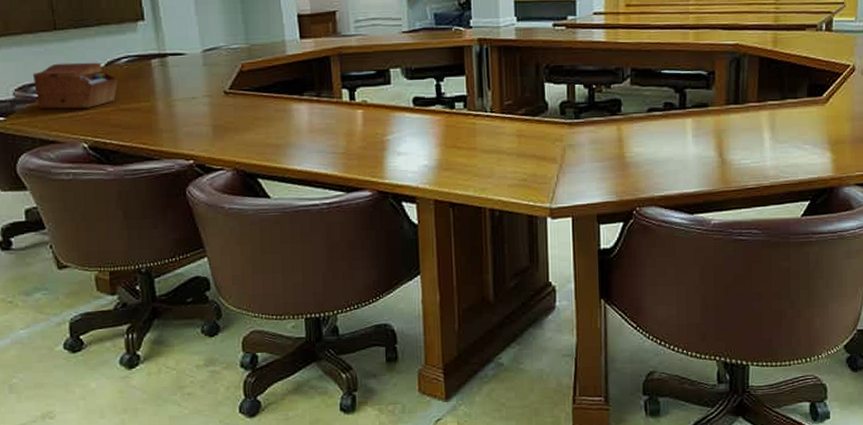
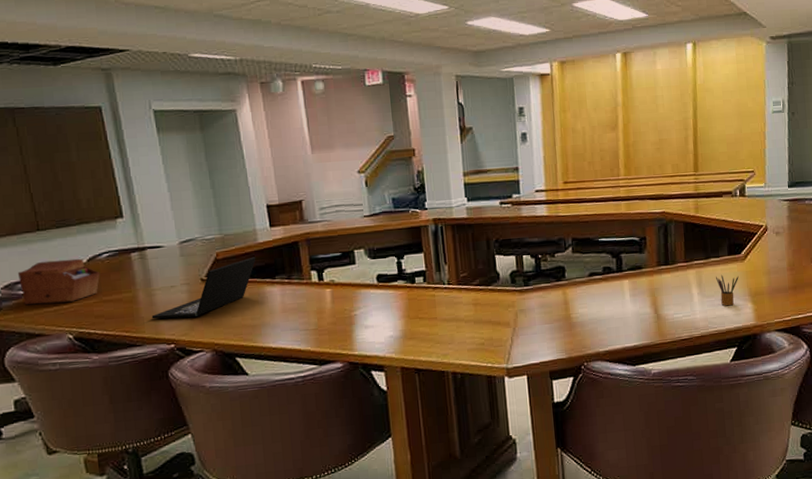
laptop: none [170,70,284,132] -> present [151,257,256,319]
pencil box: none [792,118,818,154] -> present [716,274,739,306]

